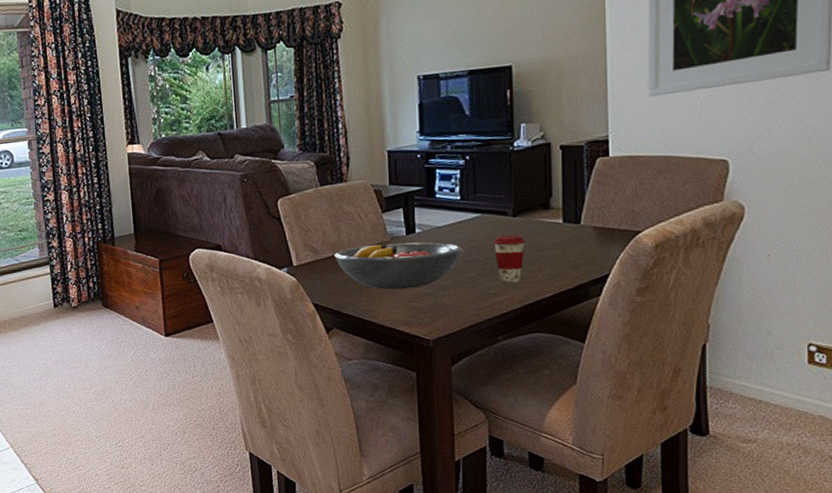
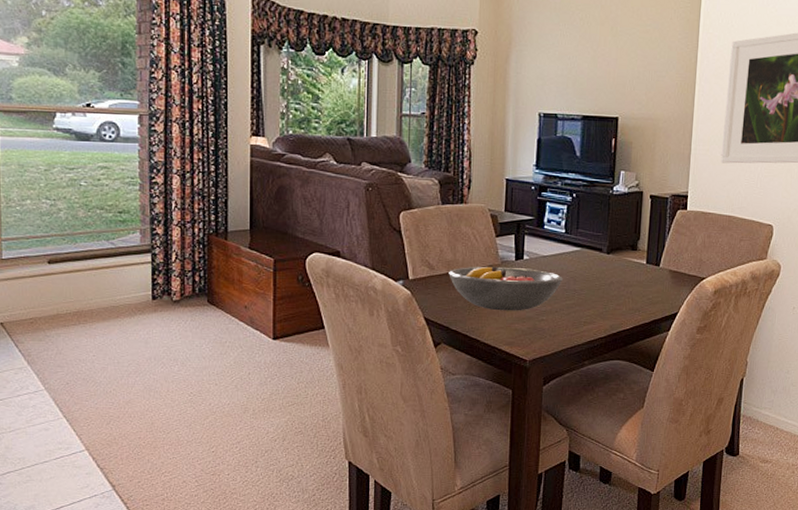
coffee cup: present [493,234,525,283] -> none [588,269,615,313]

